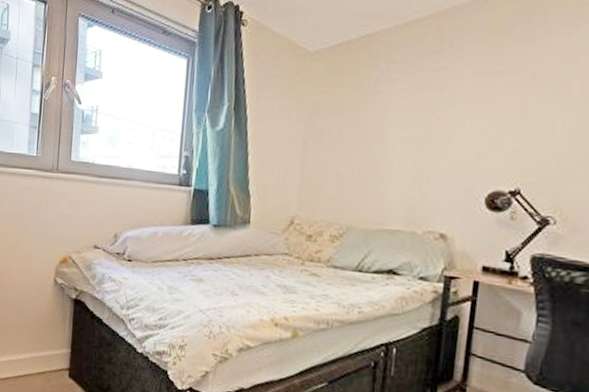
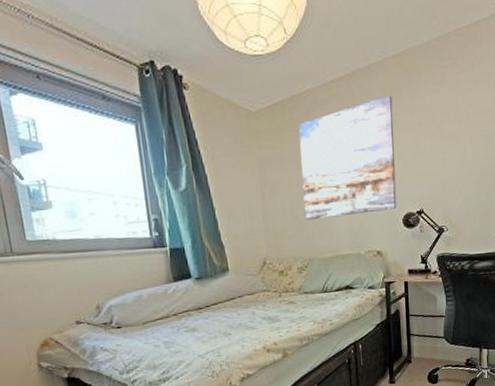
wall art: none [351,38,498,184] -> present [299,95,397,220]

